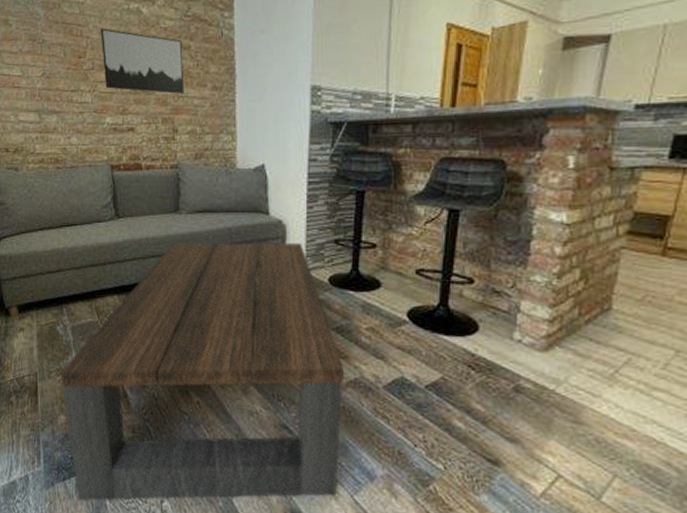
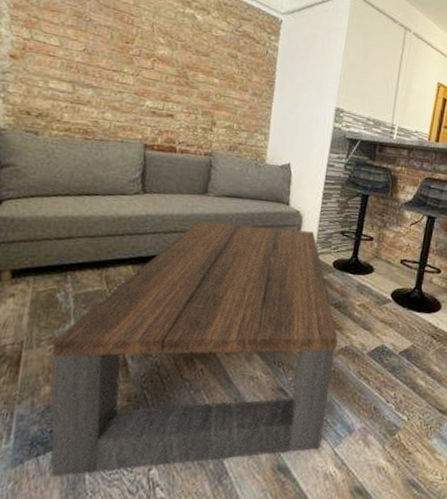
wall art: present [100,28,184,95] -> none [150,22,230,94]

